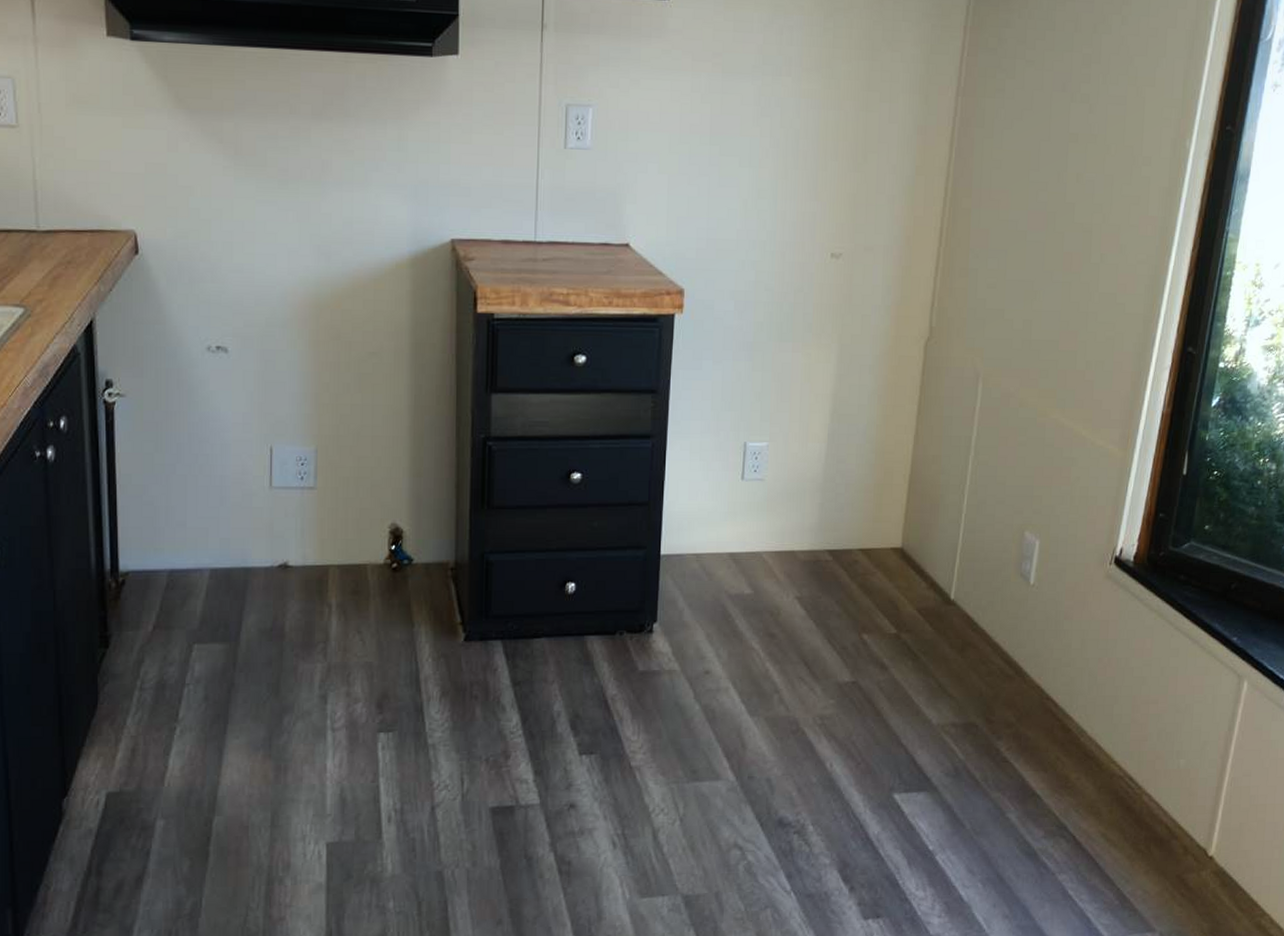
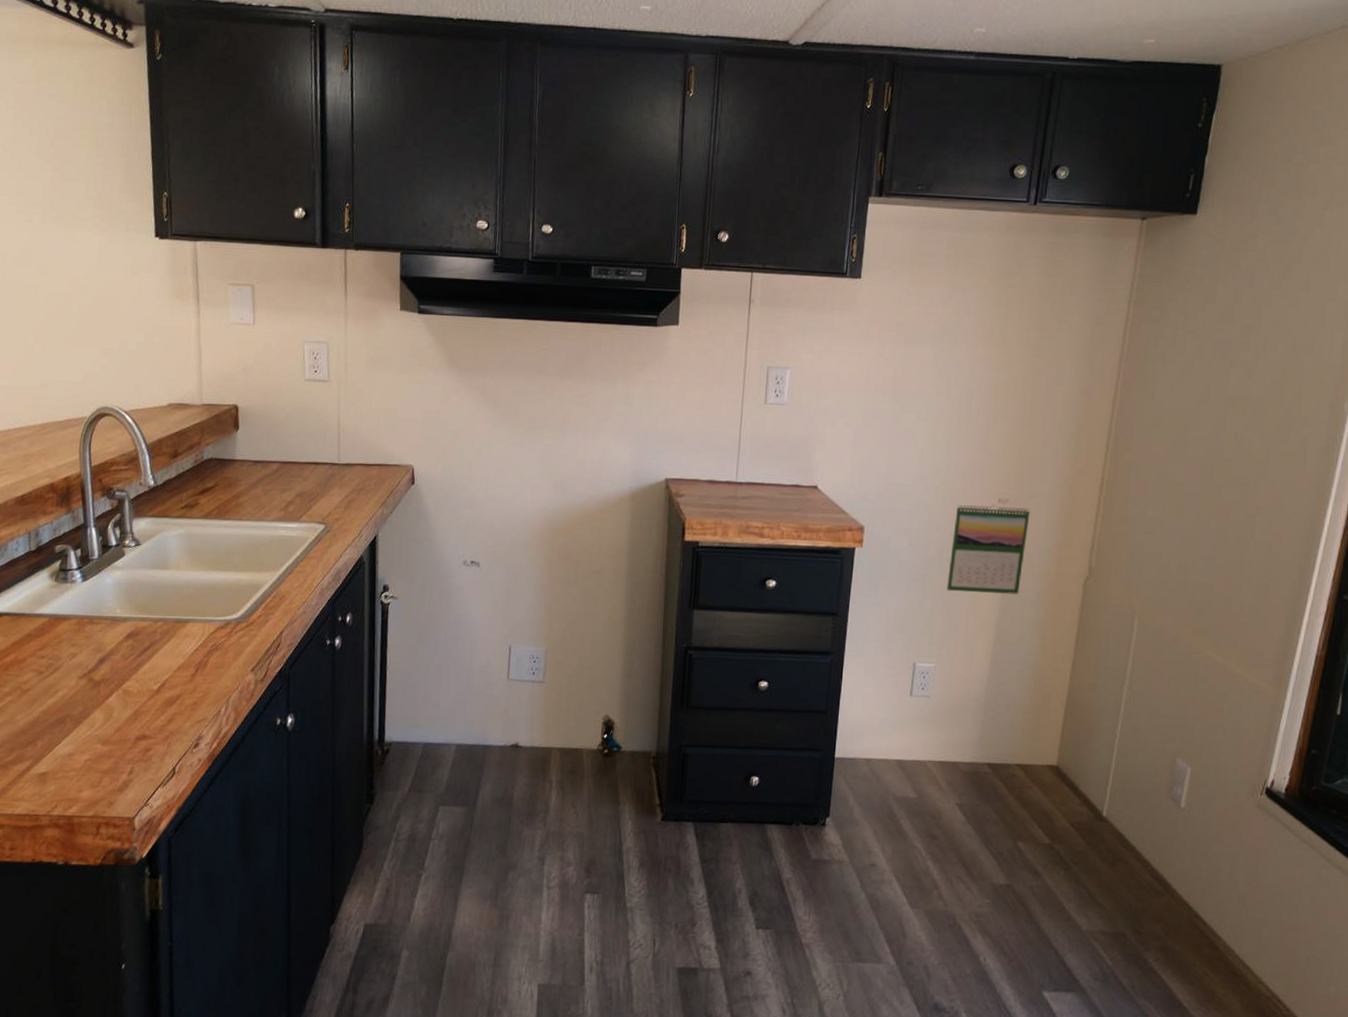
calendar: none [778,260,866,361] -> present [947,504,1030,595]

